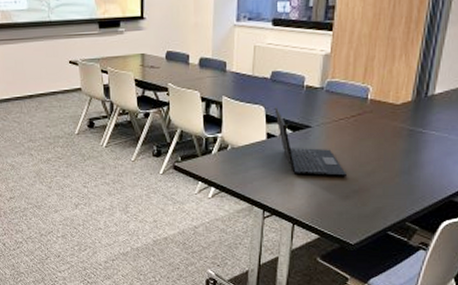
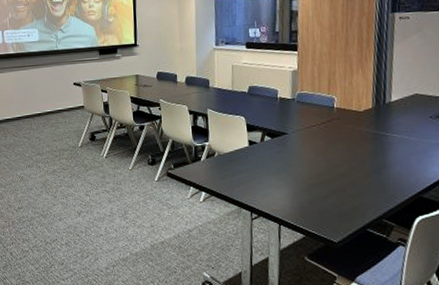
laptop: present [274,106,346,177] -> none [253,116,323,179]

